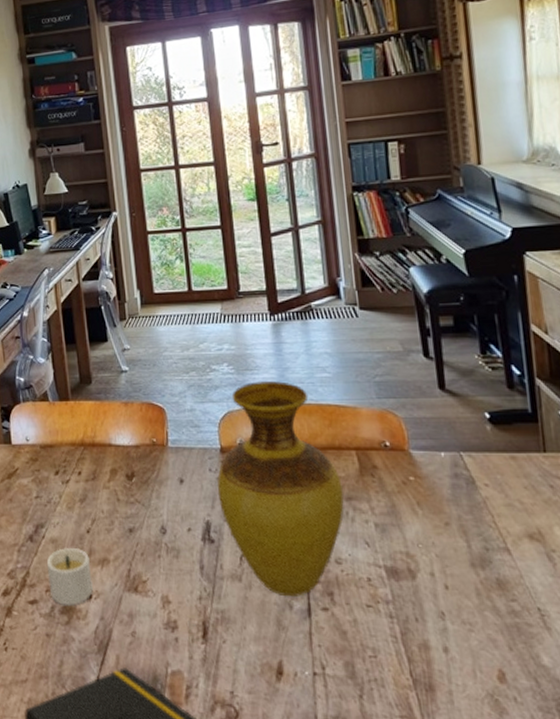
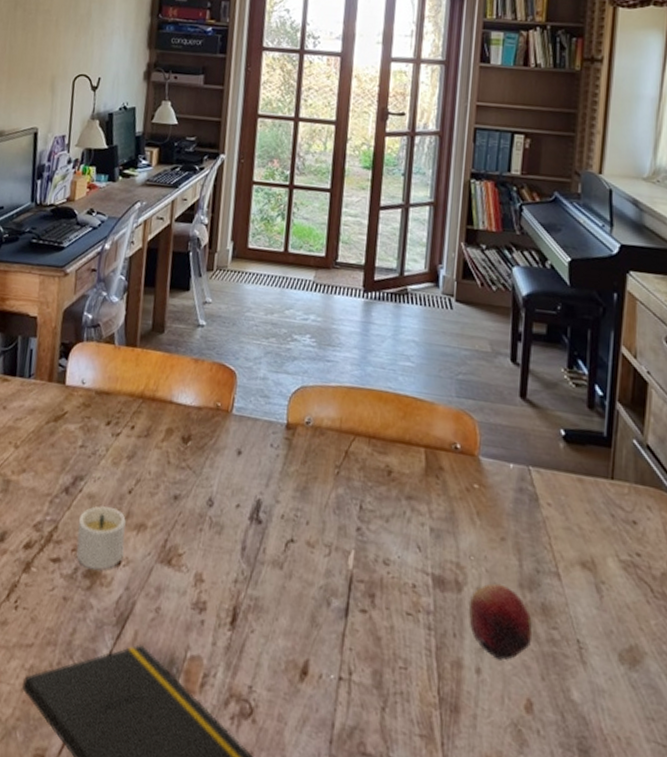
vase: present [216,381,344,596] -> none [274,359,405,594]
fruit: none [425,566,493,637] -> present [469,583,532,661]

